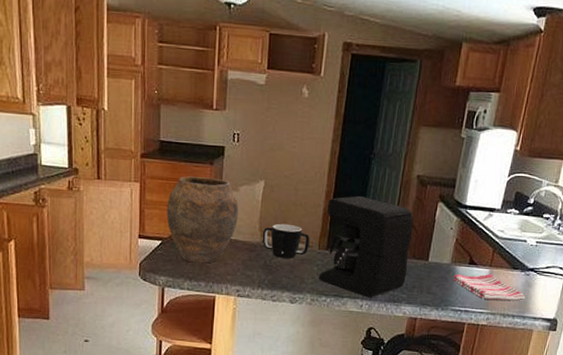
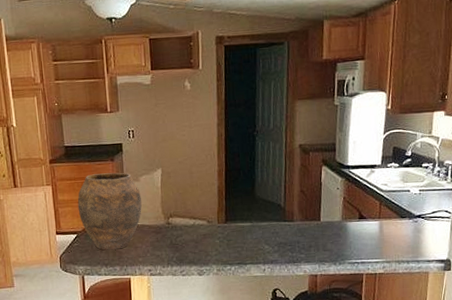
mug: present [262,223,310,259] -> none [165,204,209,236]
coffee maker: present [319,196,414,297] -> none [221,170,302,261]
dish towel: present [453,273,526,301] -> none [346,224,417,250]

